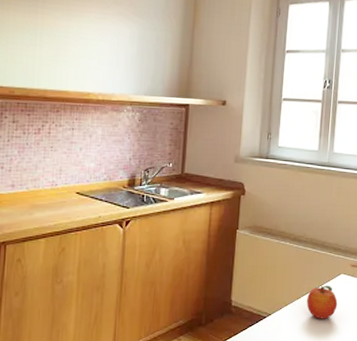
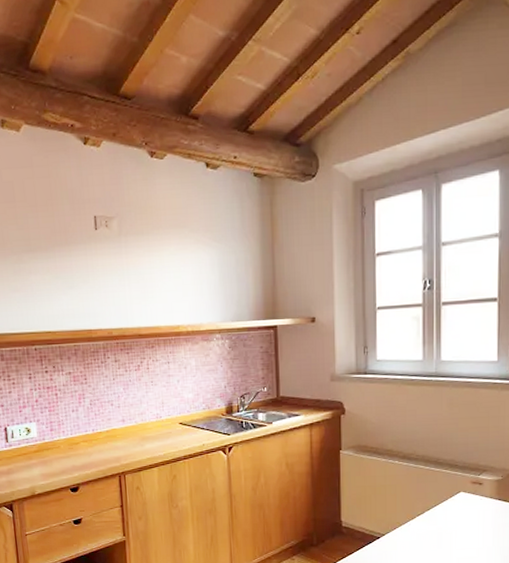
fruit: present [307,285,338,319] -> none [423,504,459,539]

